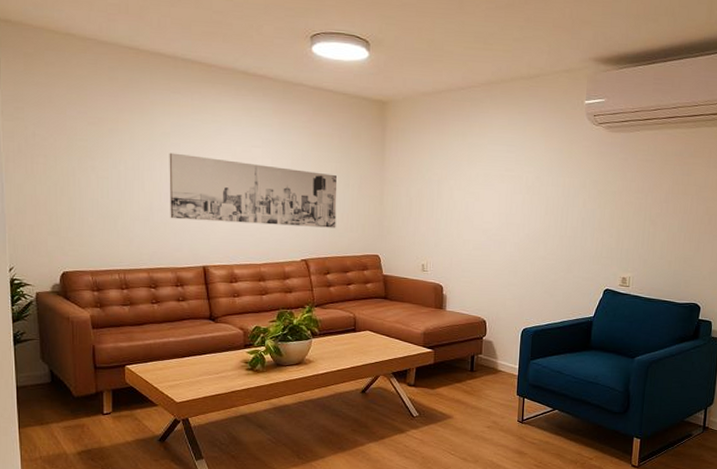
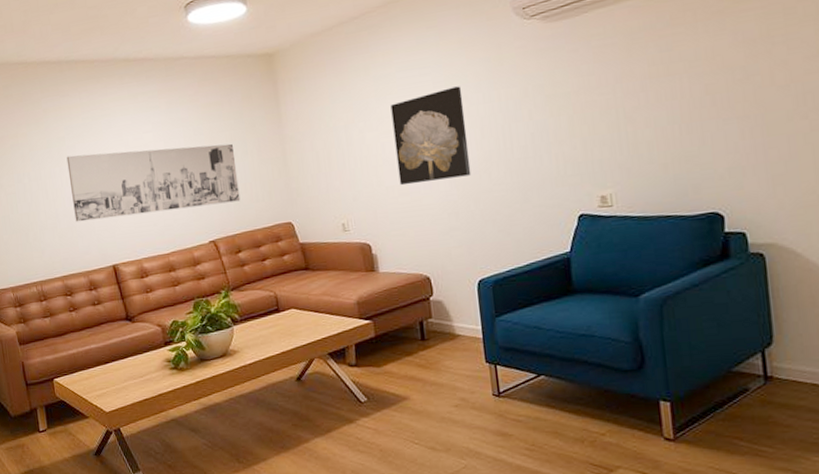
wall art: none [475,167,537,243] -> present [390,86,472,186]

